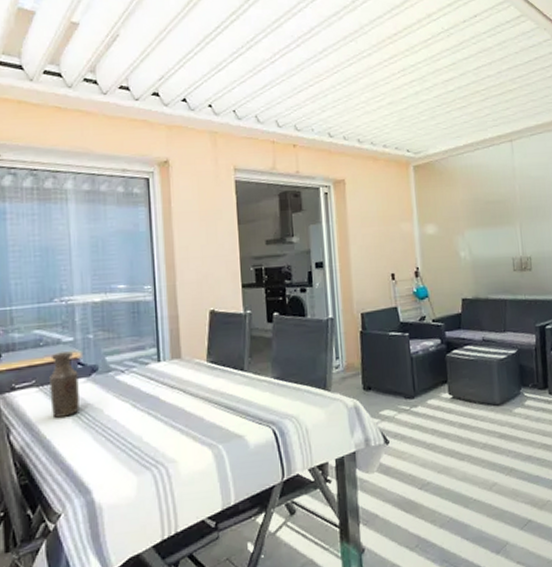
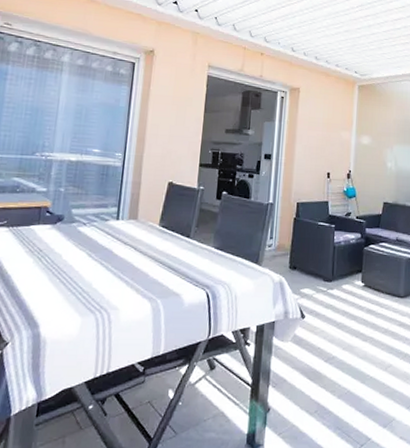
bottle: present [49,351,79,418] -> none [16,200,46,257]

